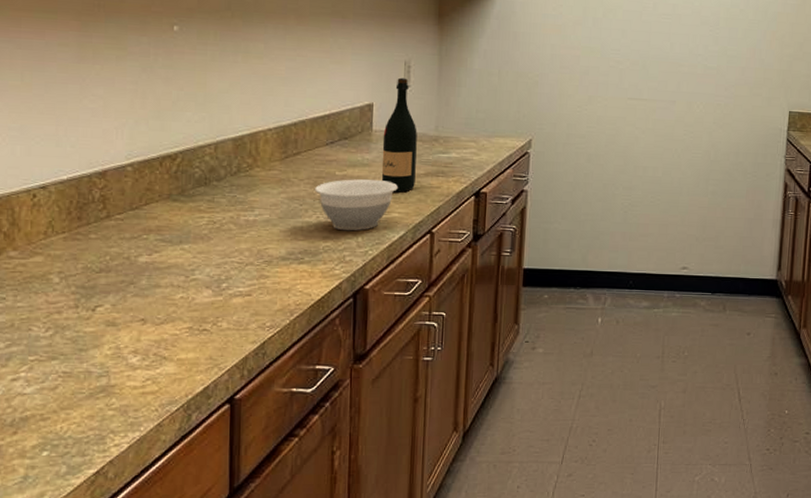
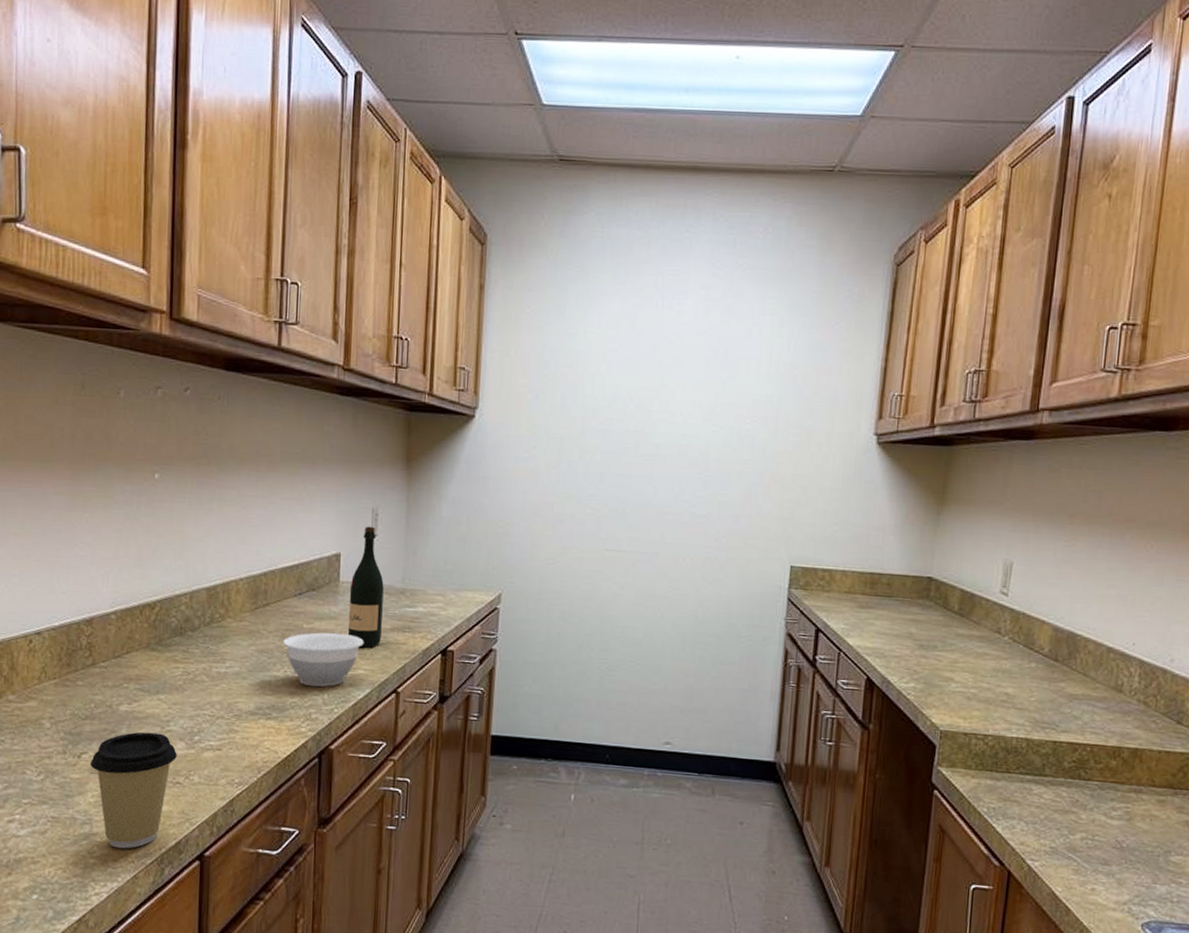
coffee cup: none [106,282,203,398] -> present [90,732,177,849]

